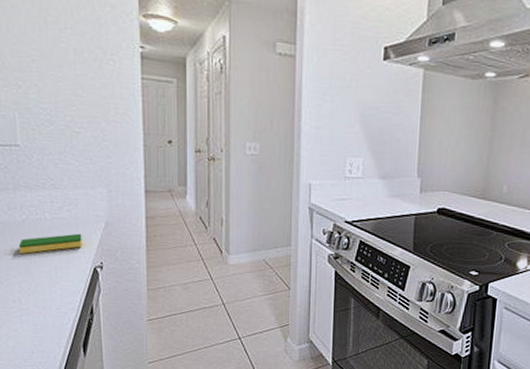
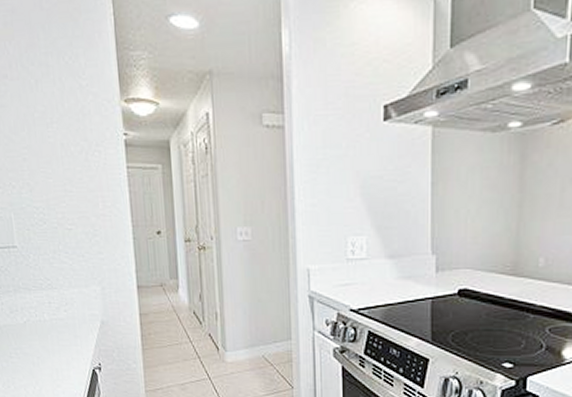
dish sponge: present [18,233,82,254] -> none [21,334,81,356]

